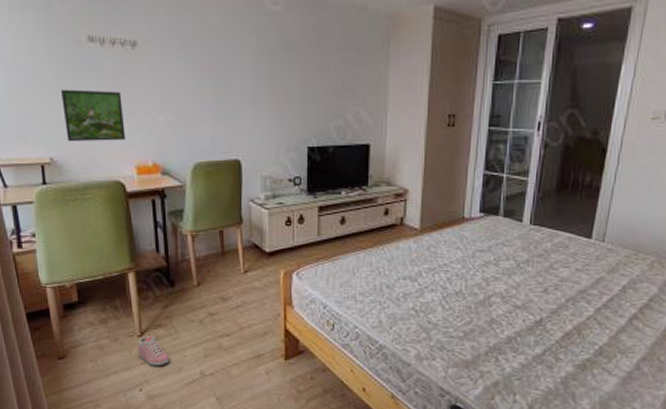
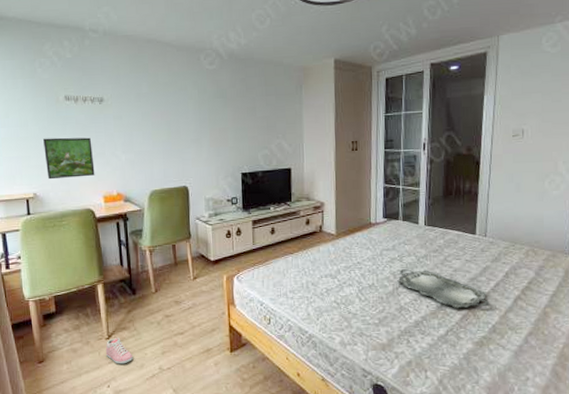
serving tray: none [490,275,600,325] -> present [397,269,490,308]

